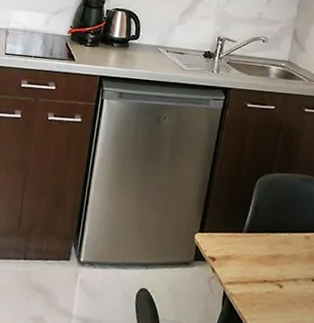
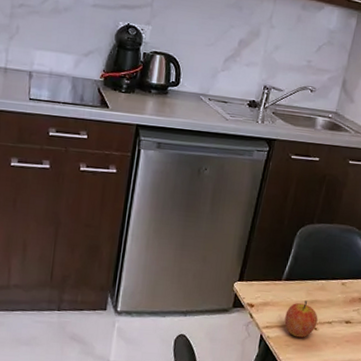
apple: none [248,255,283,296] -> present [284,300,318,338]

